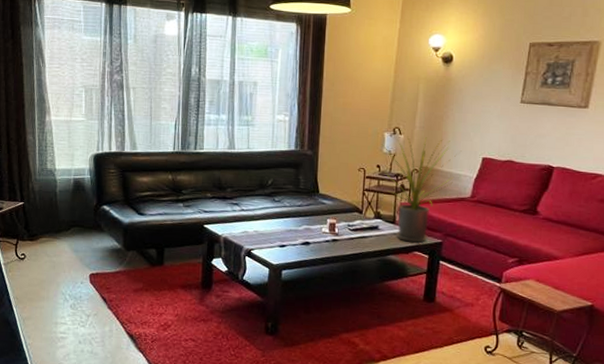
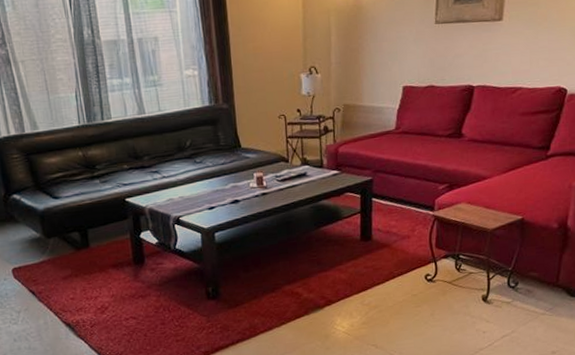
house plant: present [380,134,462,243] -> none [298,72,384,185]

